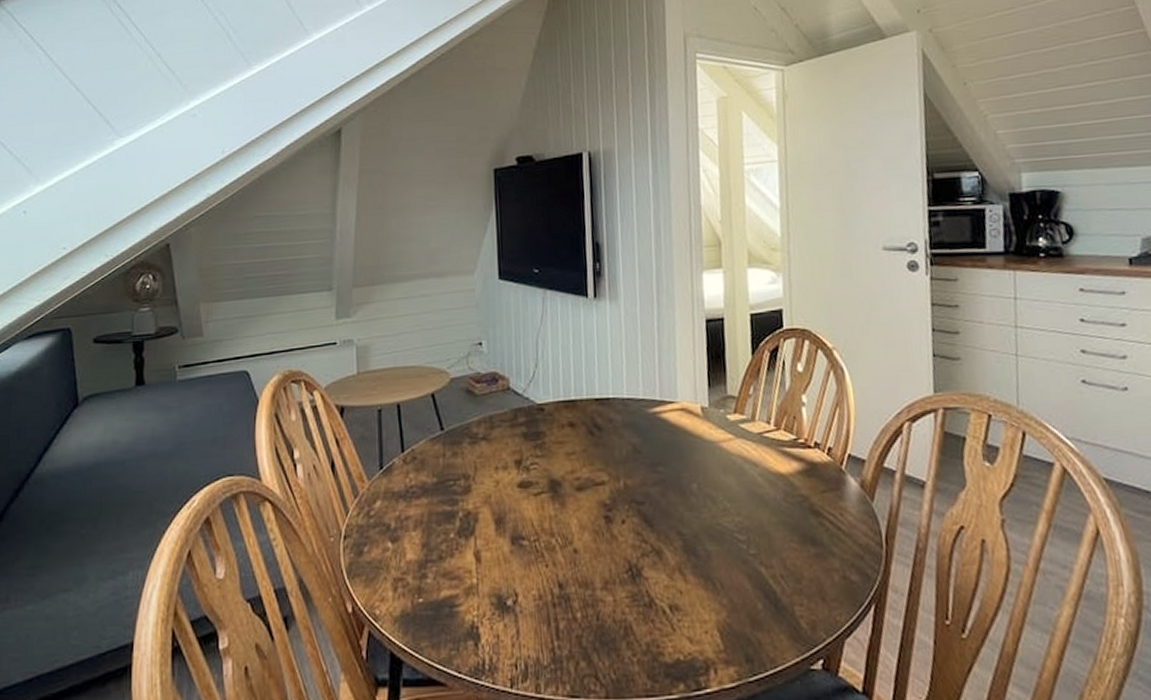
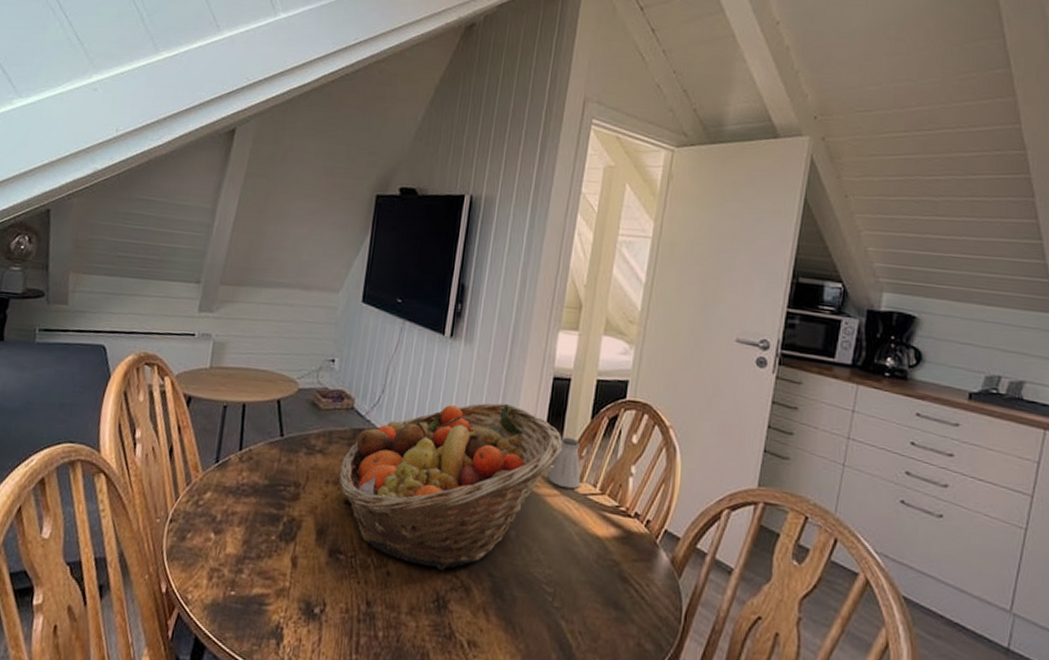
fruit basket: none [507,355,728,538] -> present [338,403,563,571]
saltshaker: none [720,377,753,431] -> present [548,436,580,489]

